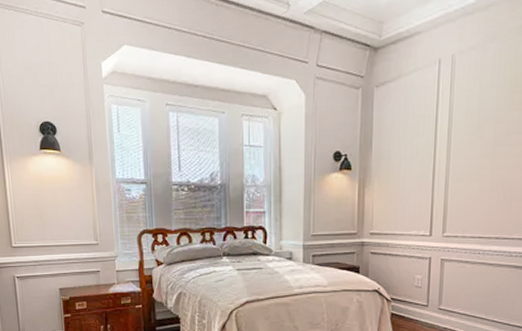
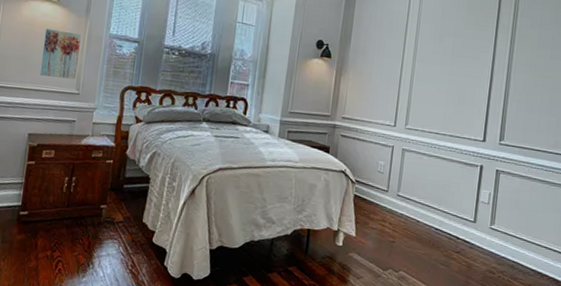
wall art: none [54,182,92,232] -> present [39,29,81,79]

